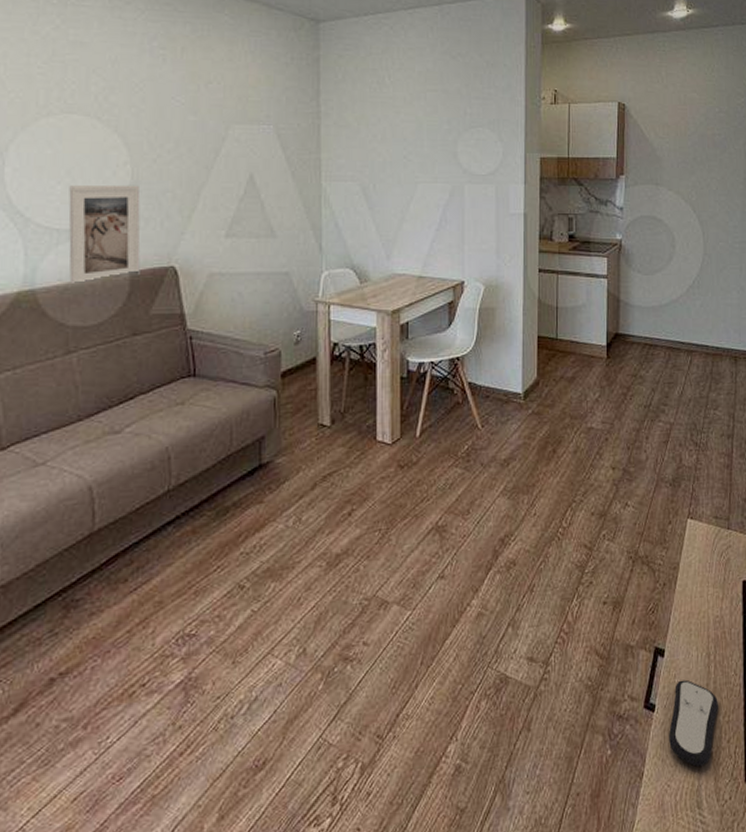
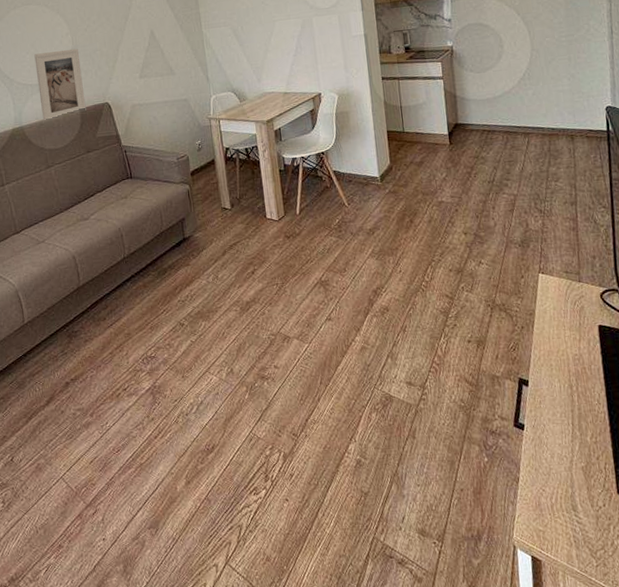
remote control: present [668,679,718,767] -> none [538,405,585,478]

